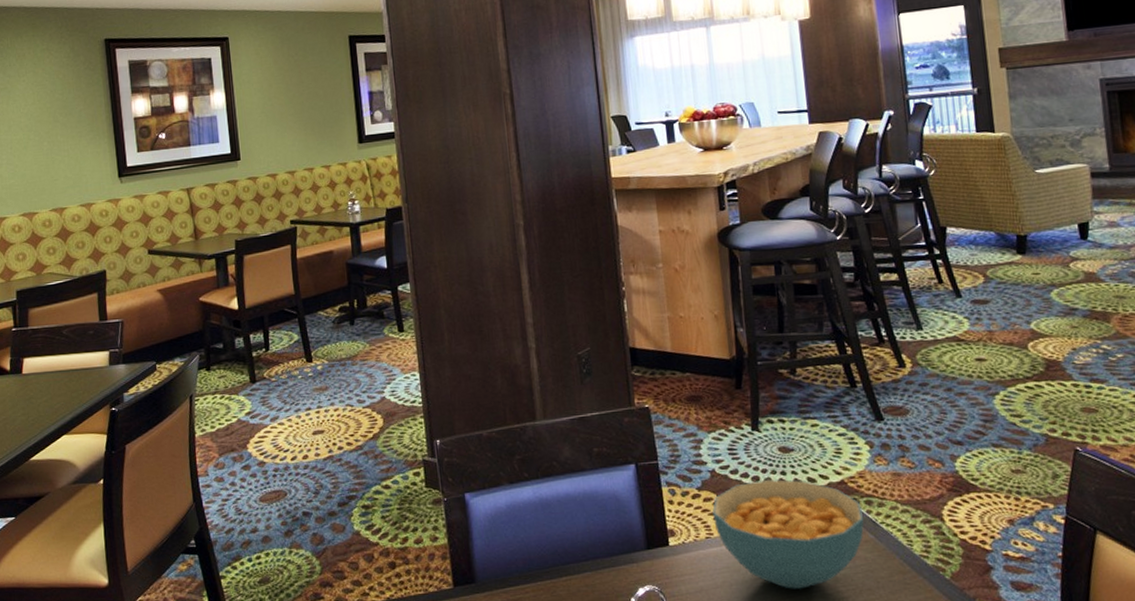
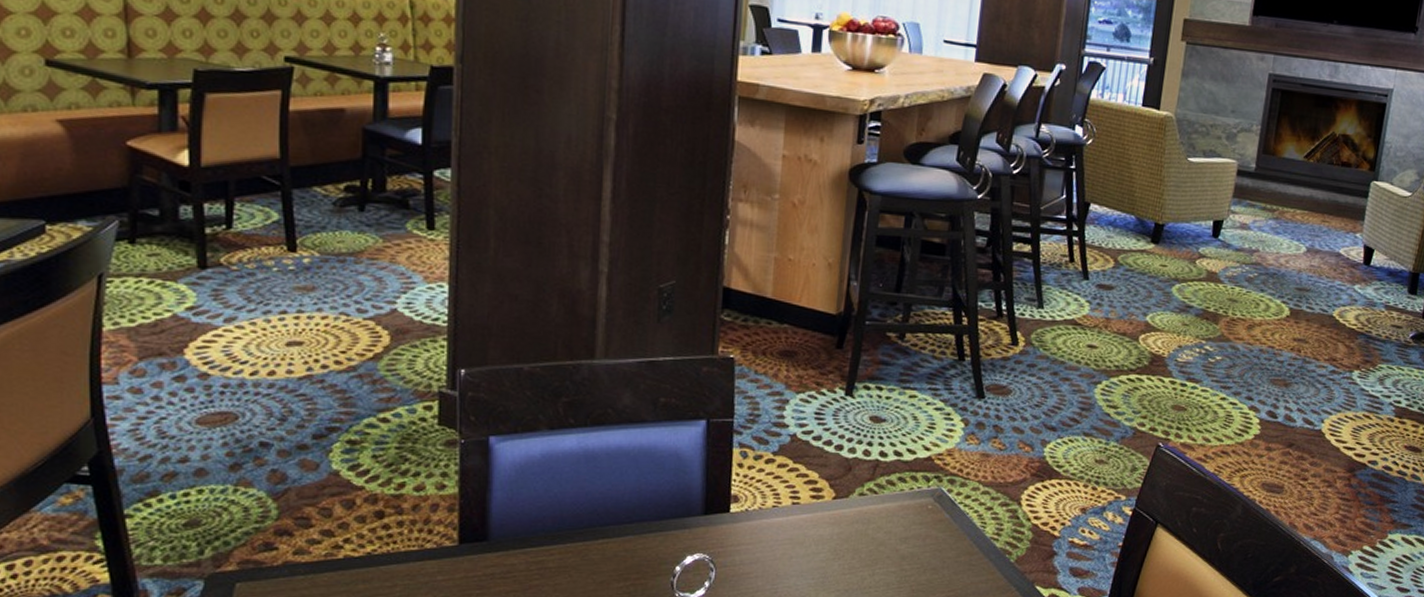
cereal bowl: present [712,479,864,589] -> none [784,449,944,565]

